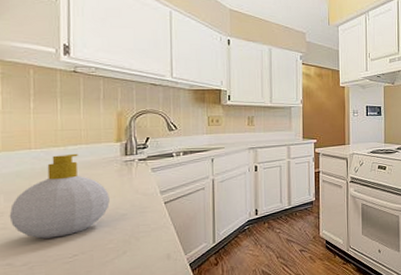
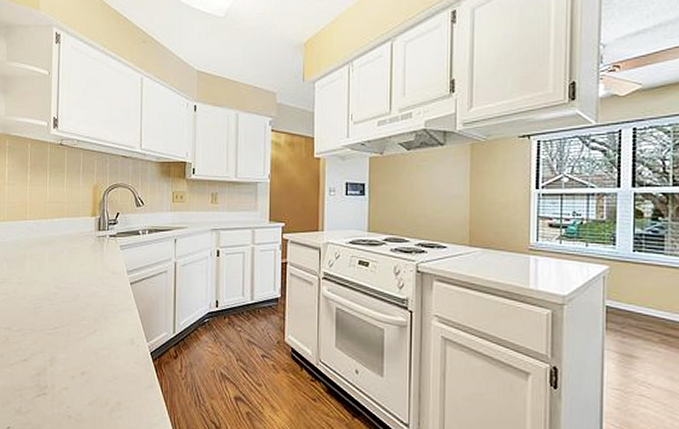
soap bottle: present [9,153,110,239] -> none [9,226,84,308]

